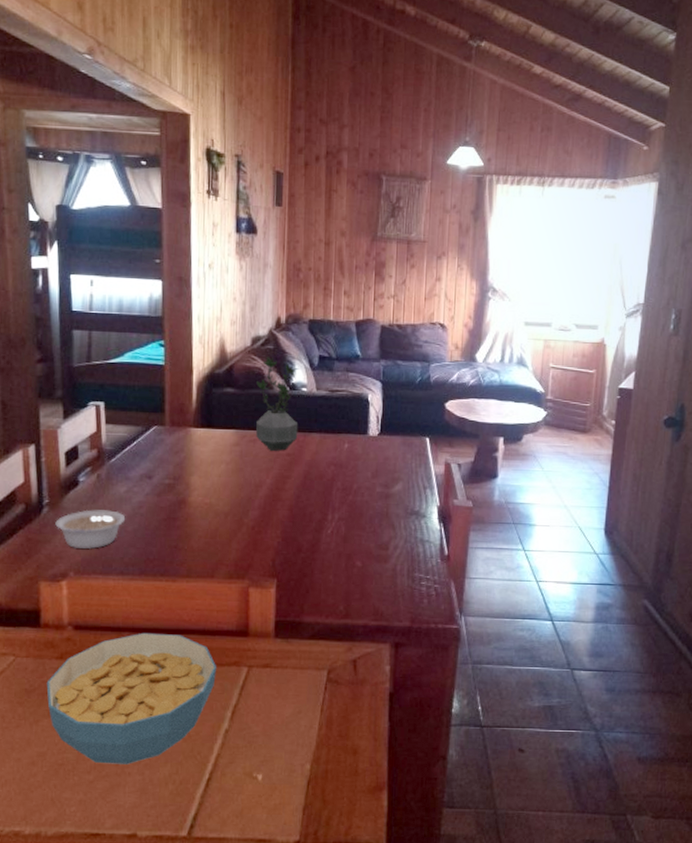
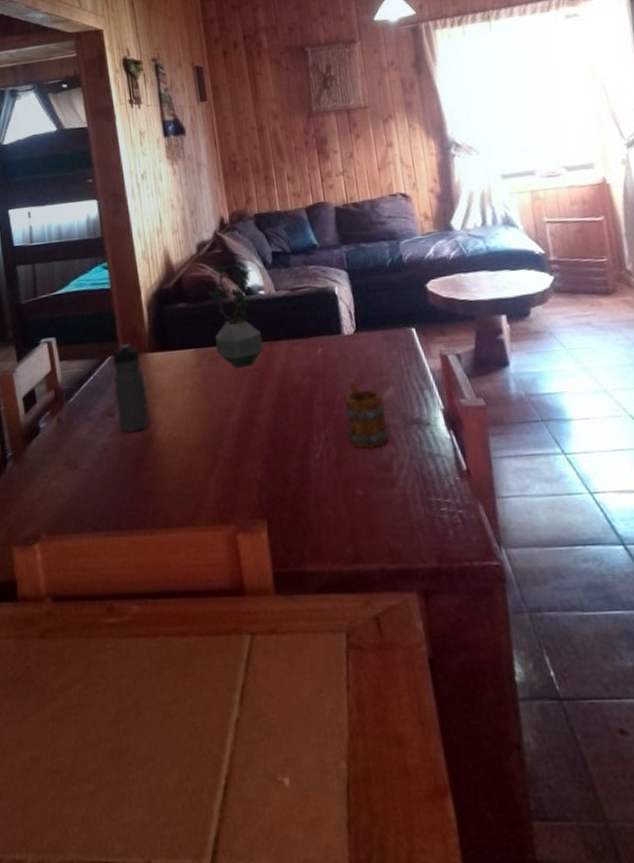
cereal bowl: present [46,632,217,764] -> none [31,598,215,769]
legume: present [55,509,126,550] -> none [21,457,93,505]
water bottle: none [155,416,186,494] -> present [112,342,150,432]
mug: none [357,475,393,530] -> present [344,381,389,449]

